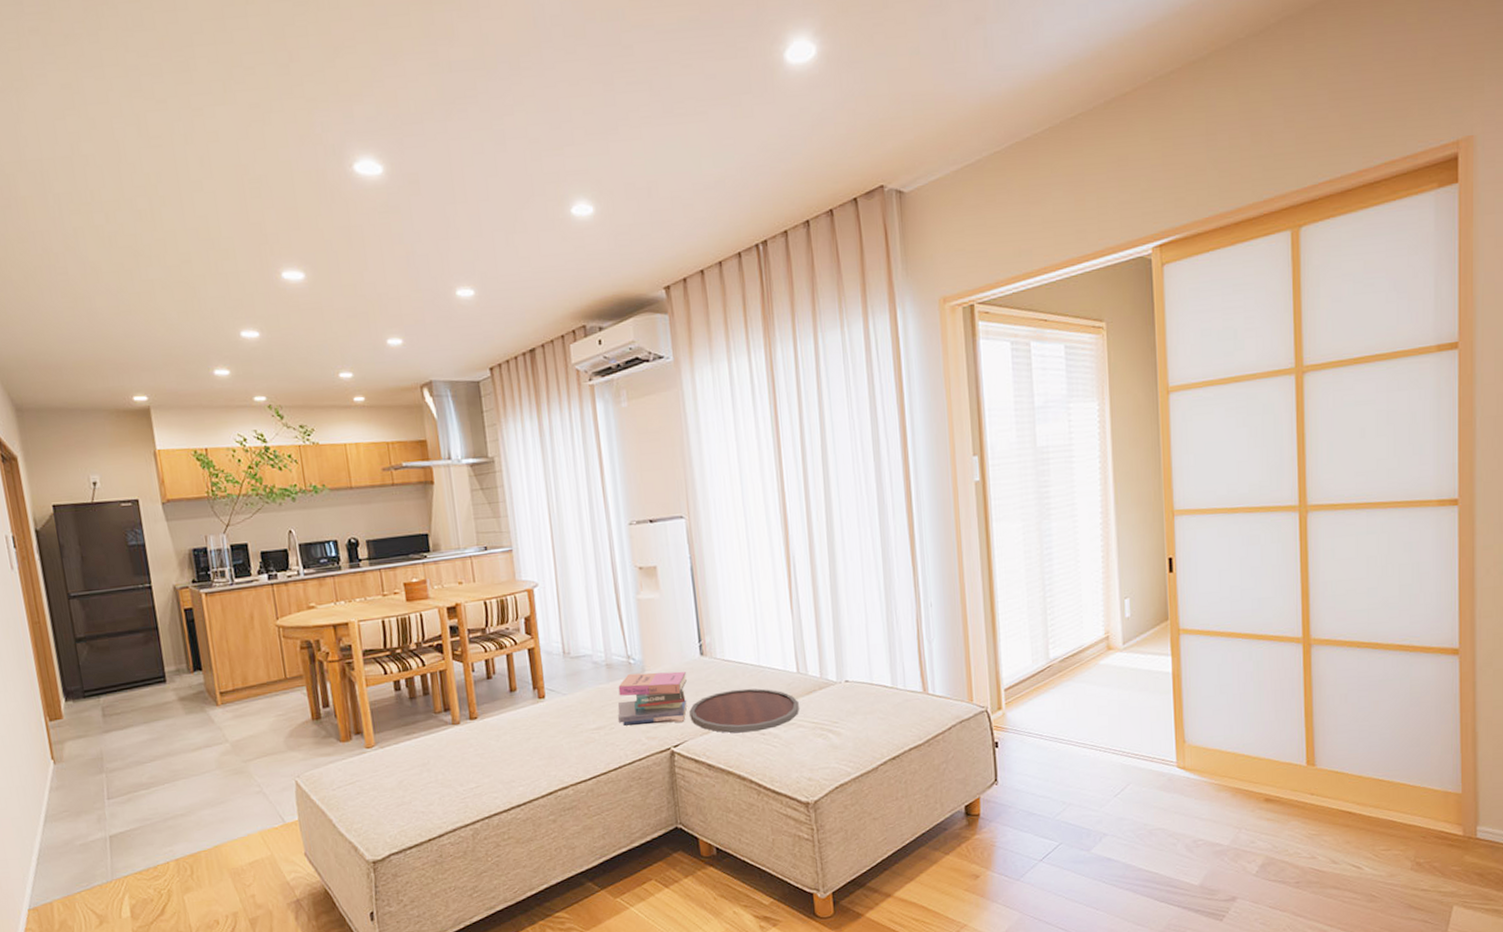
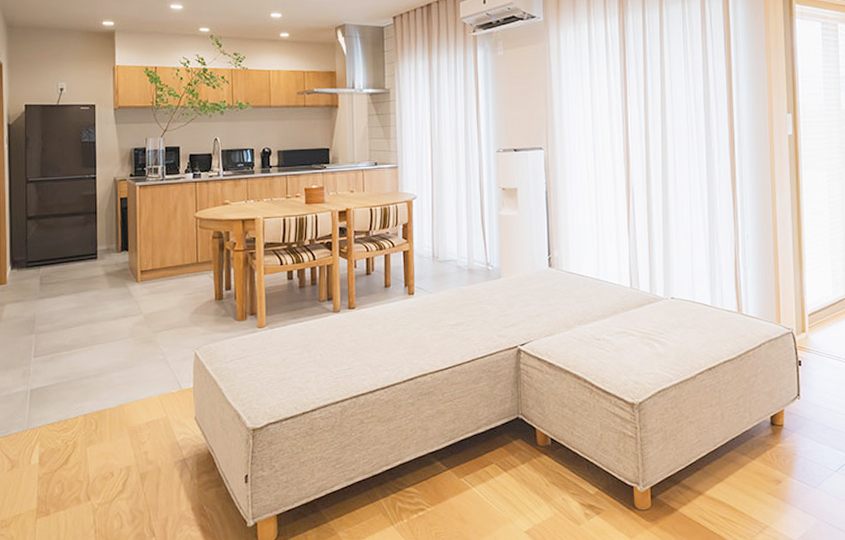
books: present [617,671,688,726] -> none [475,279,536,324]
tray: present [689,688,799,733] -> none [536,298,630,337]

